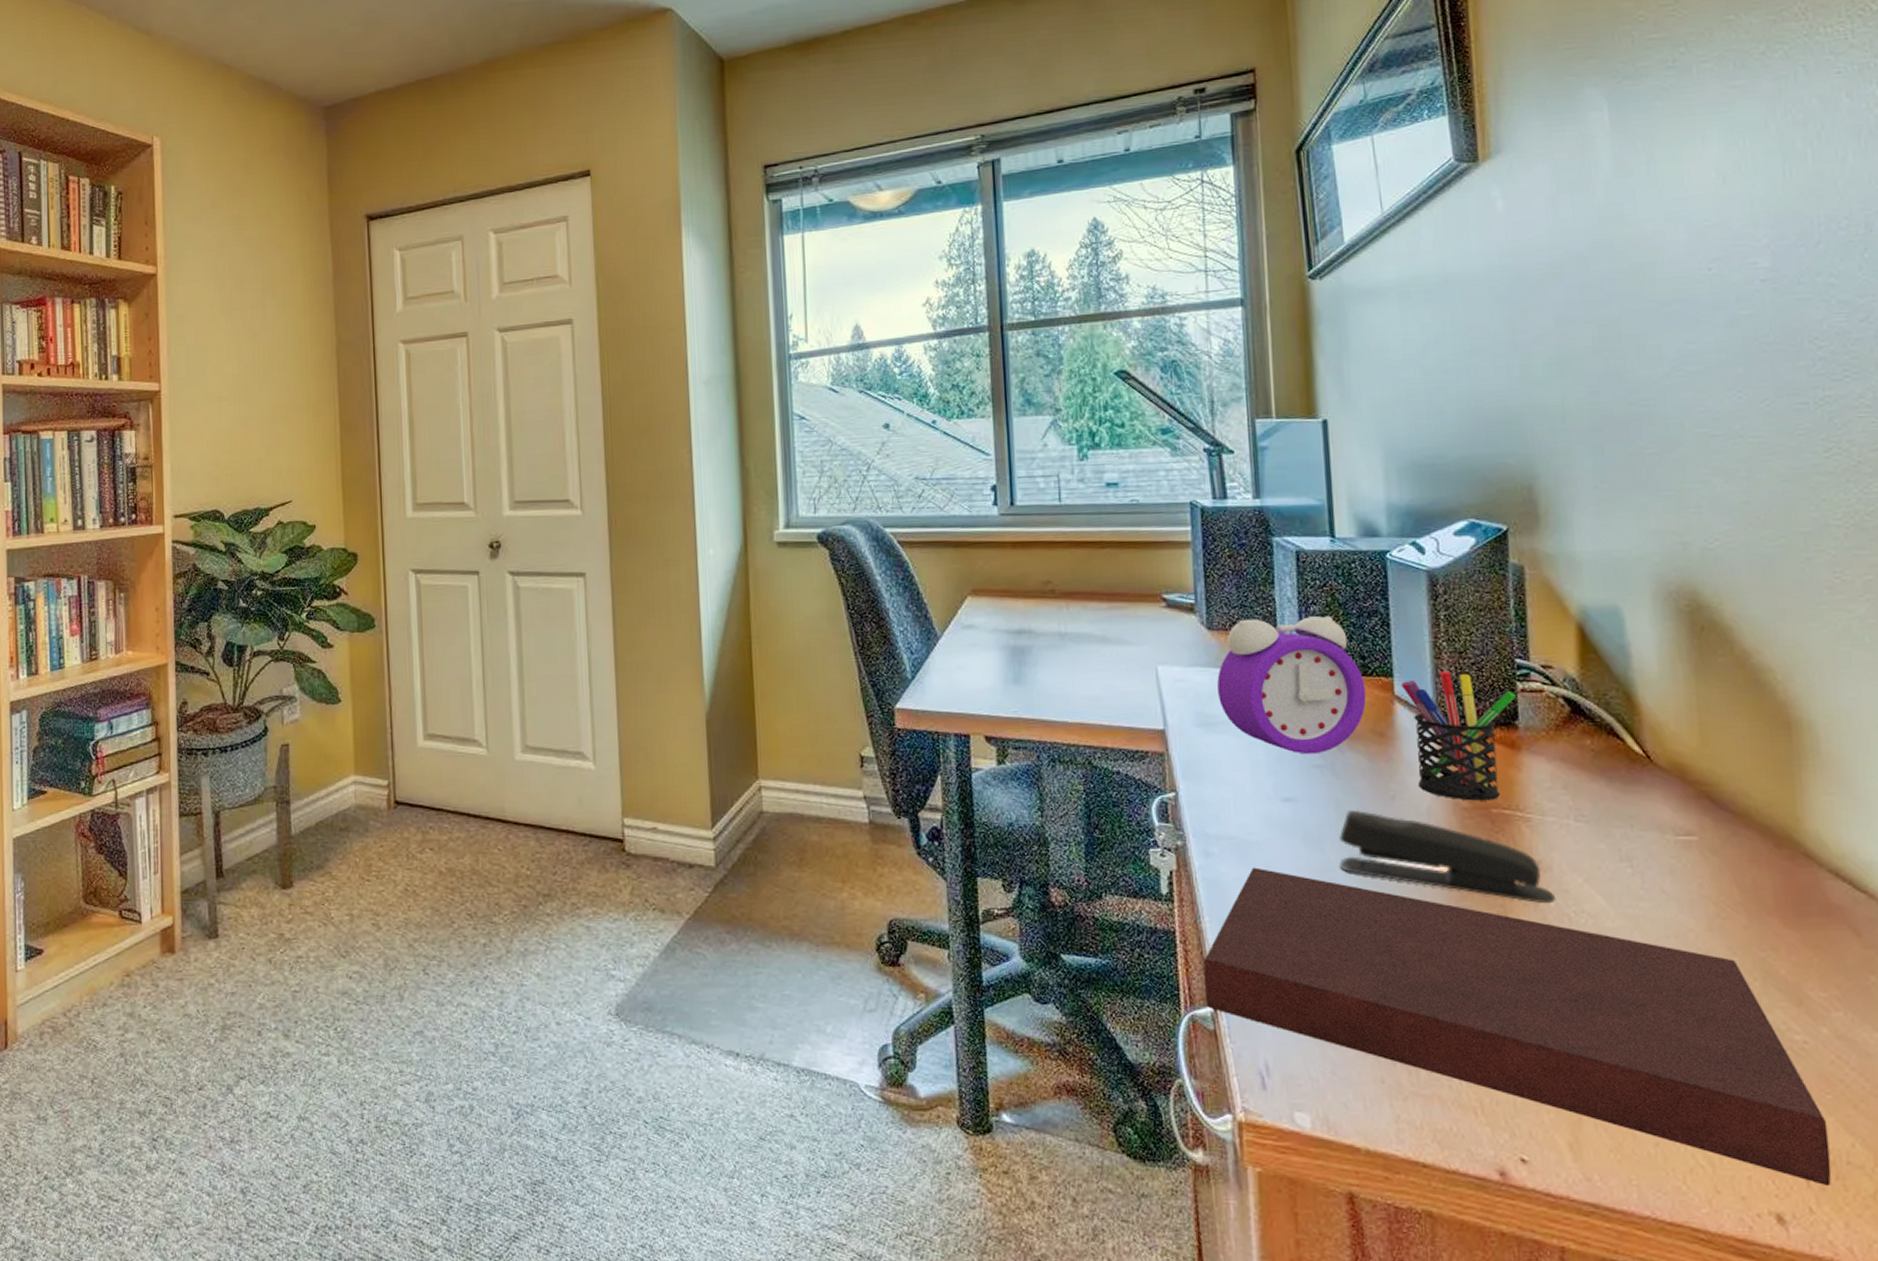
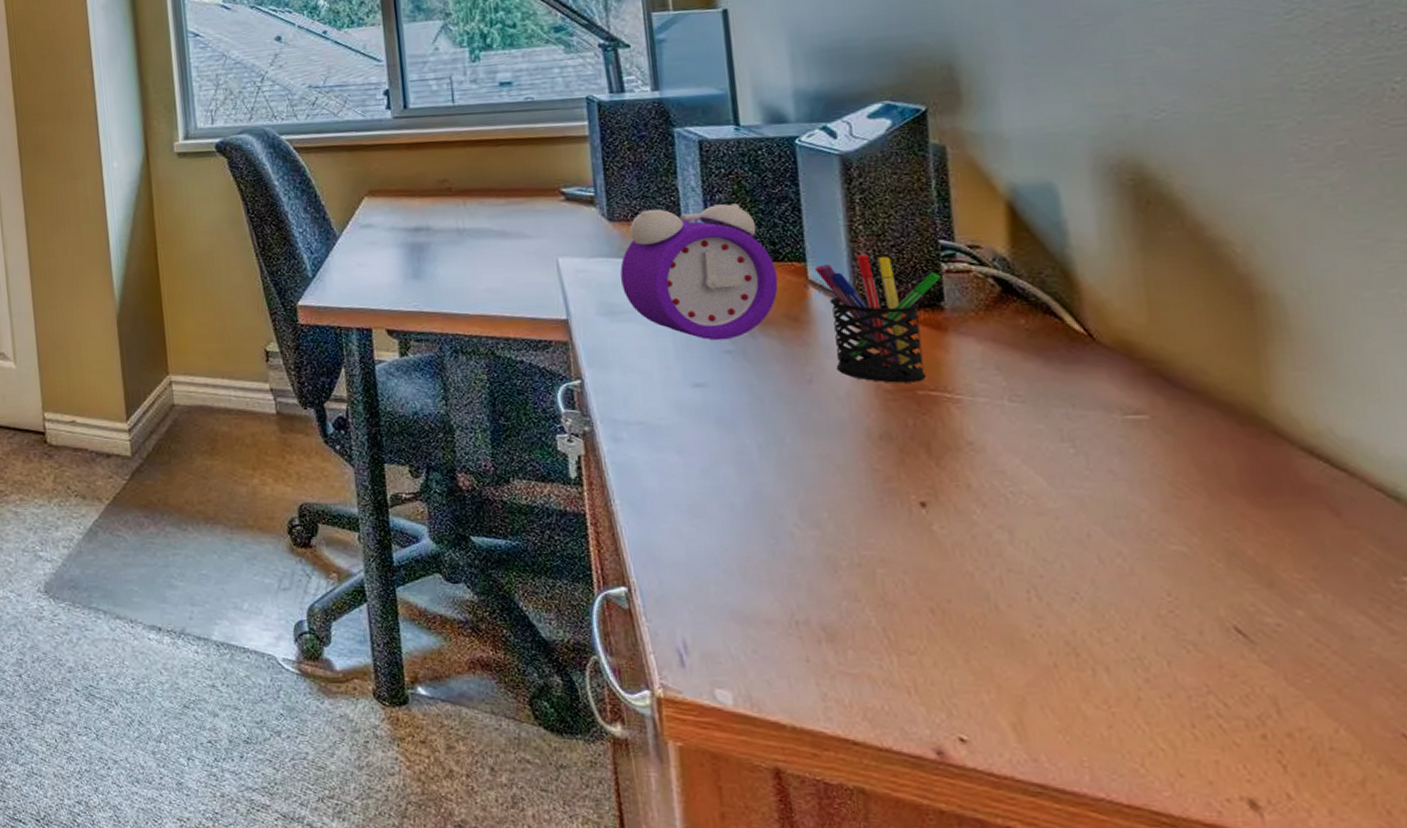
notebook: present [1203,867,1832,1185] -> none [616,451,1312,771]
stapler: present [1339,809,1557,904] -> none [754,394,991,485]

